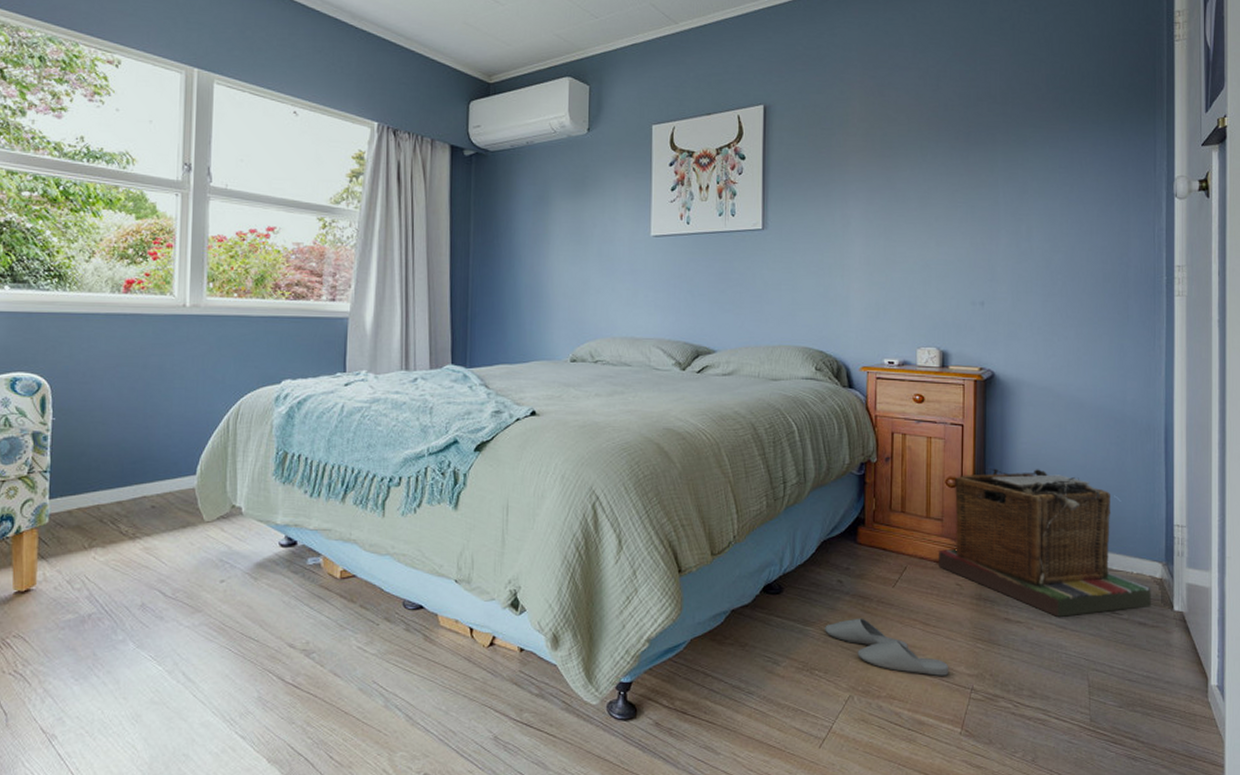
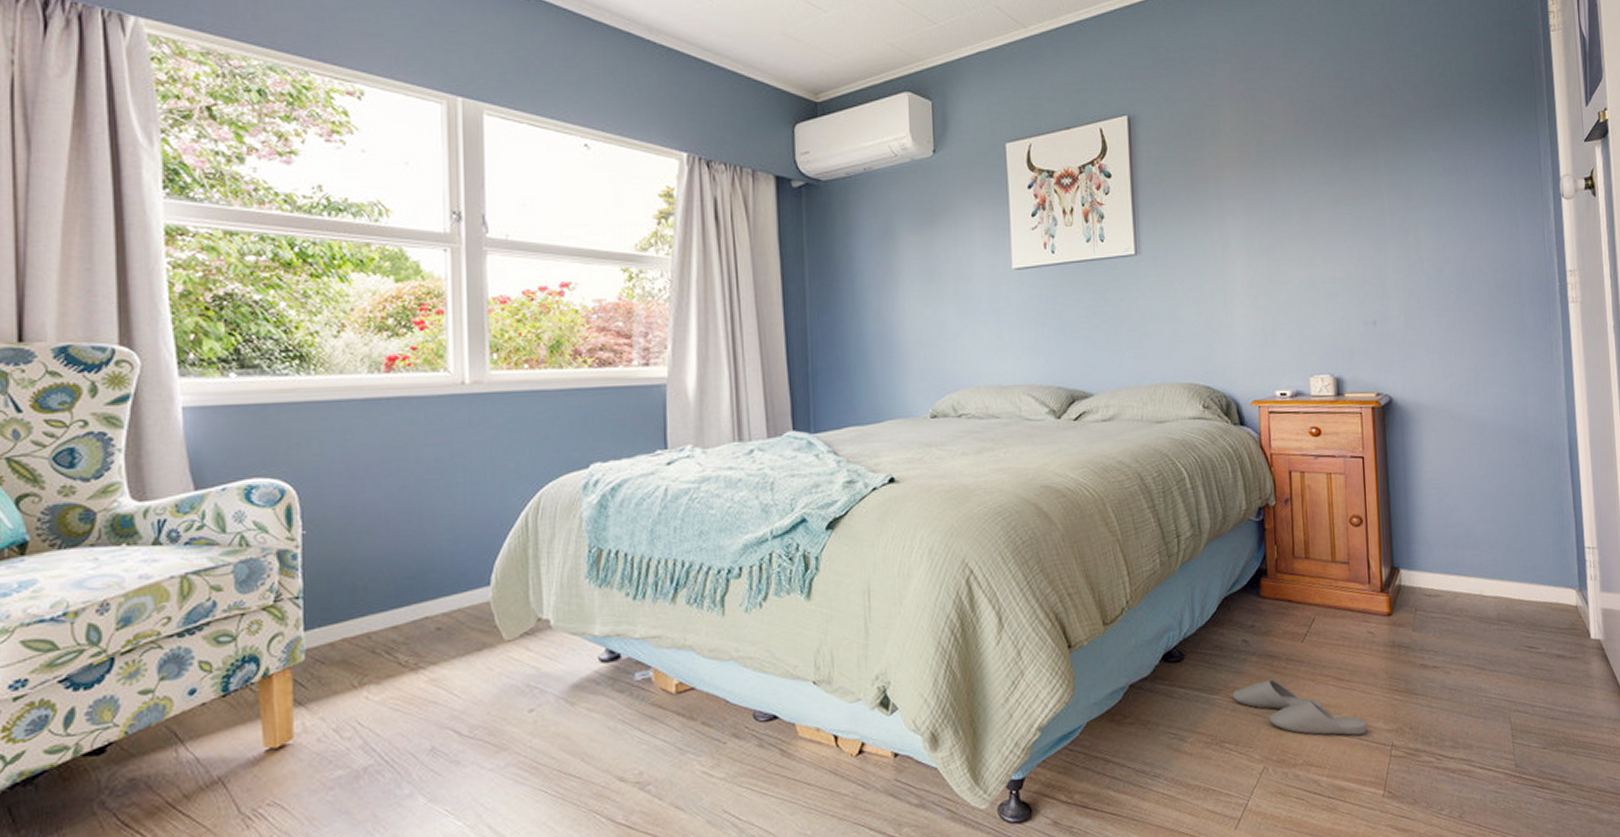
clothes hamper: present [939,468,1151,617] -> none [1348,499,1568,658]

